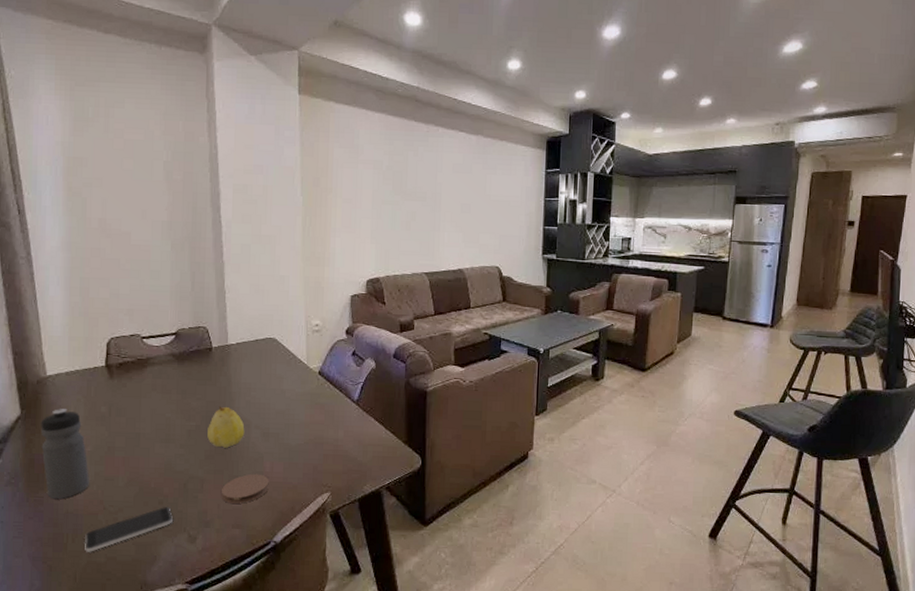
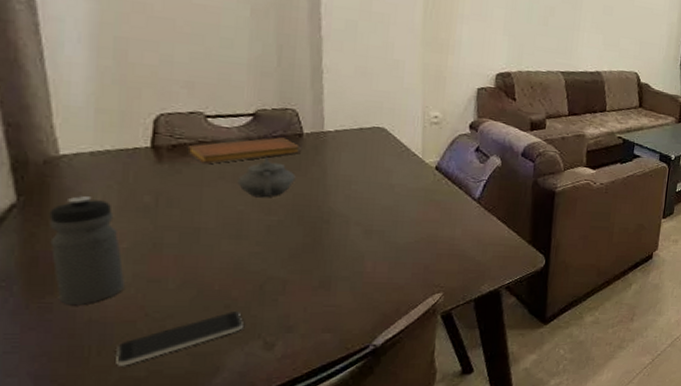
notebook: none [130,352,211,378] -> present [187,137,301,164]
teapot: none [165,370,208,406] -> present [237,157,296,198]
fruit: present [207,406,245,448] -> none [293,199,342,246]
coaster: present [222,473,269,504] -> none [309,274,370,306]

